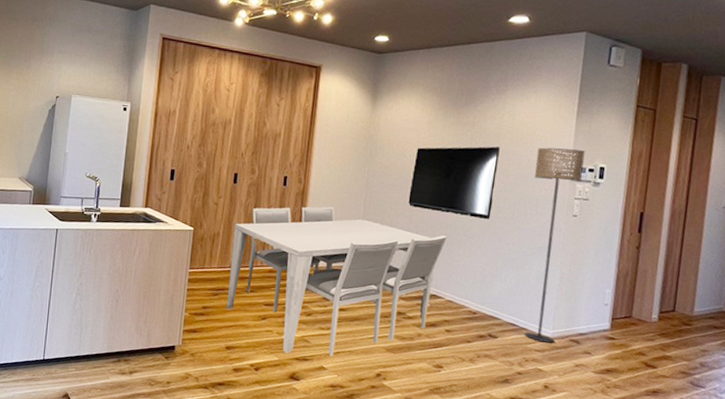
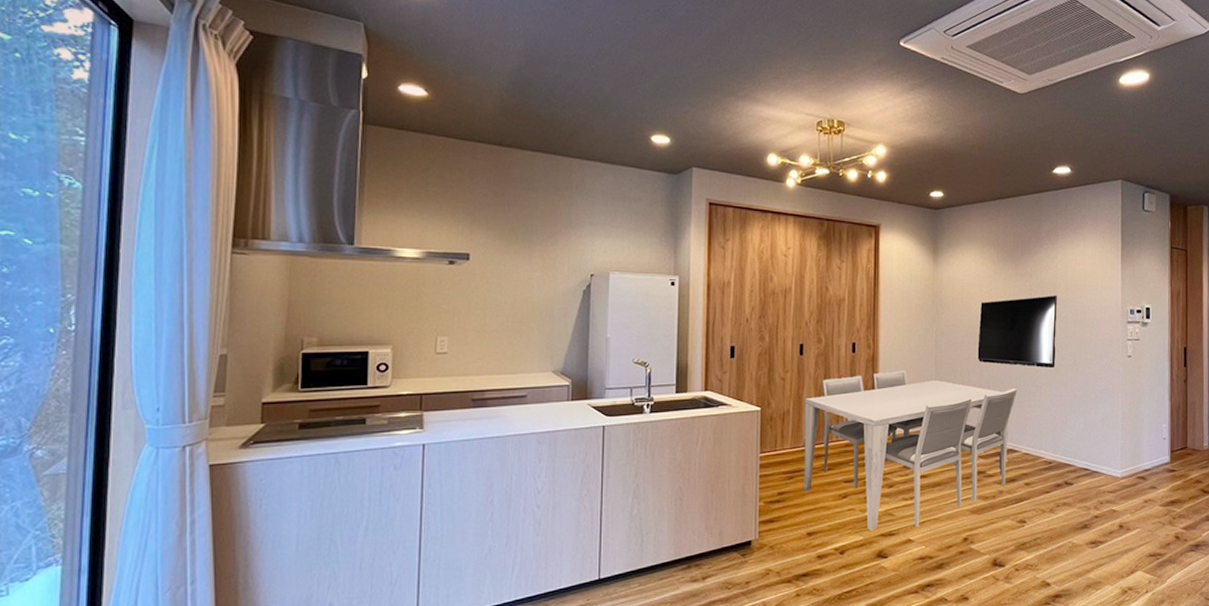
floor lamp: present [523,147,585,343] -> none [1090,292,1132,483]

